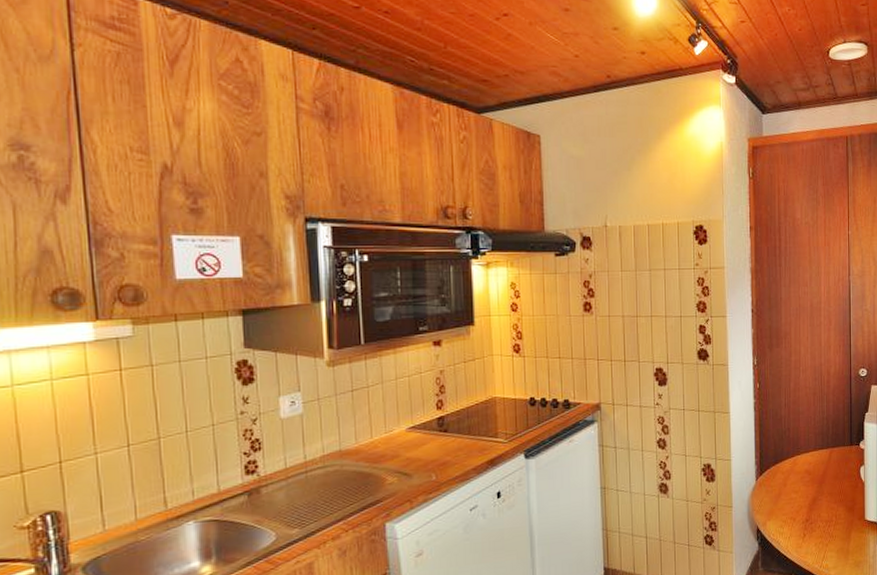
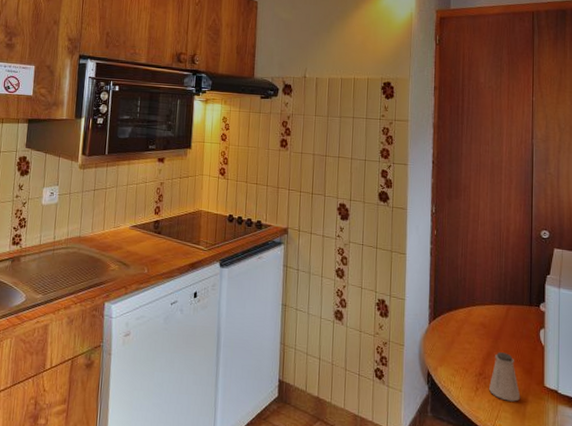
saltshaker: none [816,495,845,541] -> present [489,352,521,402]

